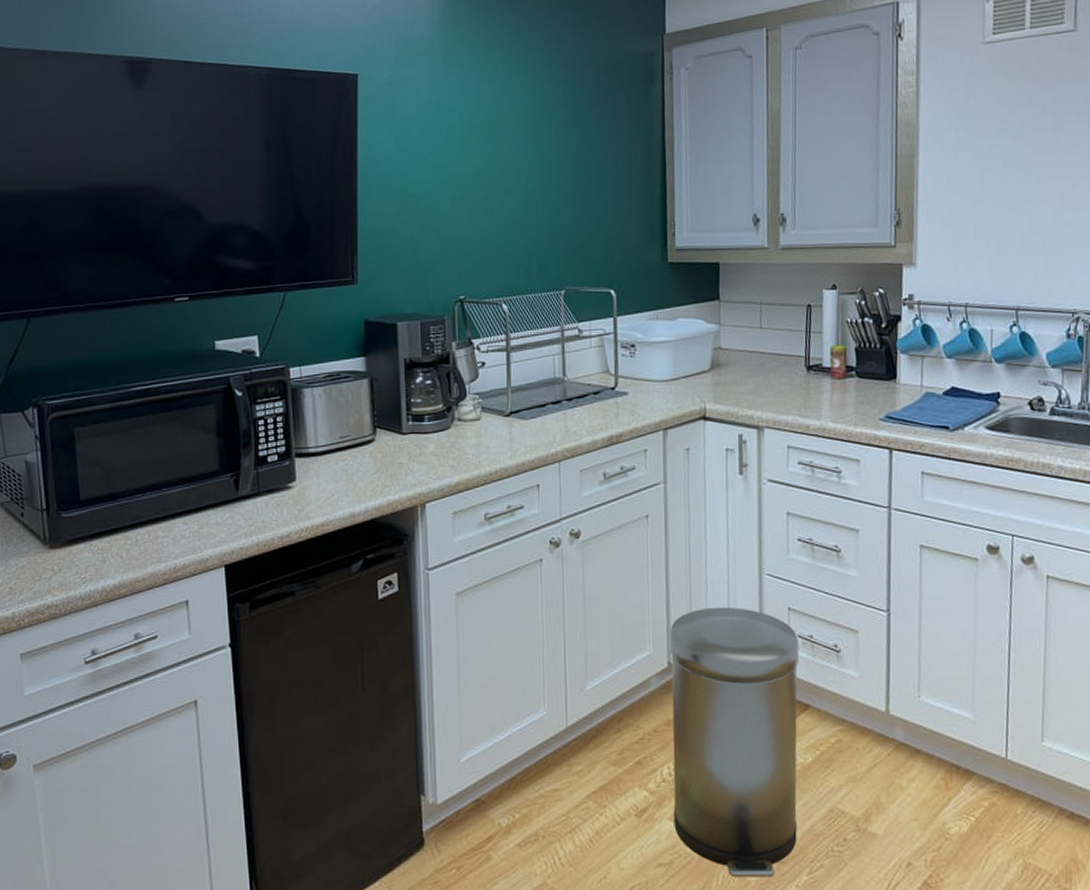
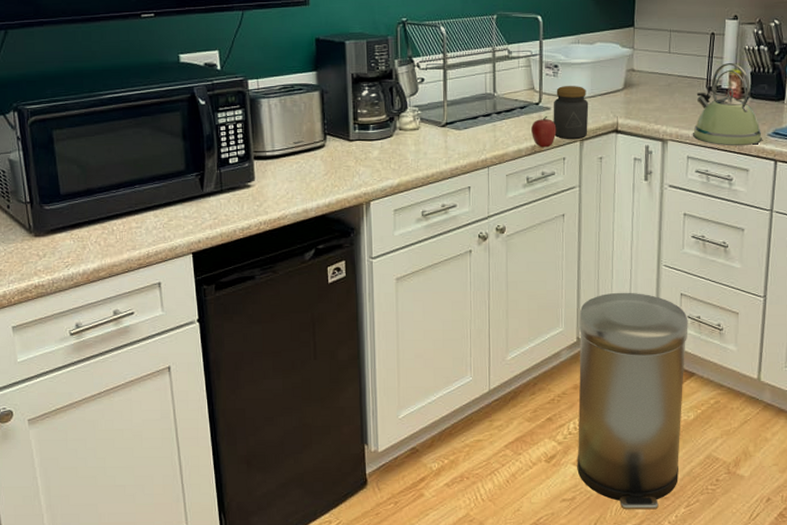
fruit: none [607,401,636,439] -> present [531,115,557,148]
jar: none [631,367,672,429] -> present [553,86,589,140]
kettle: none [791,338,873,434] -> present [692,63,762,147]

